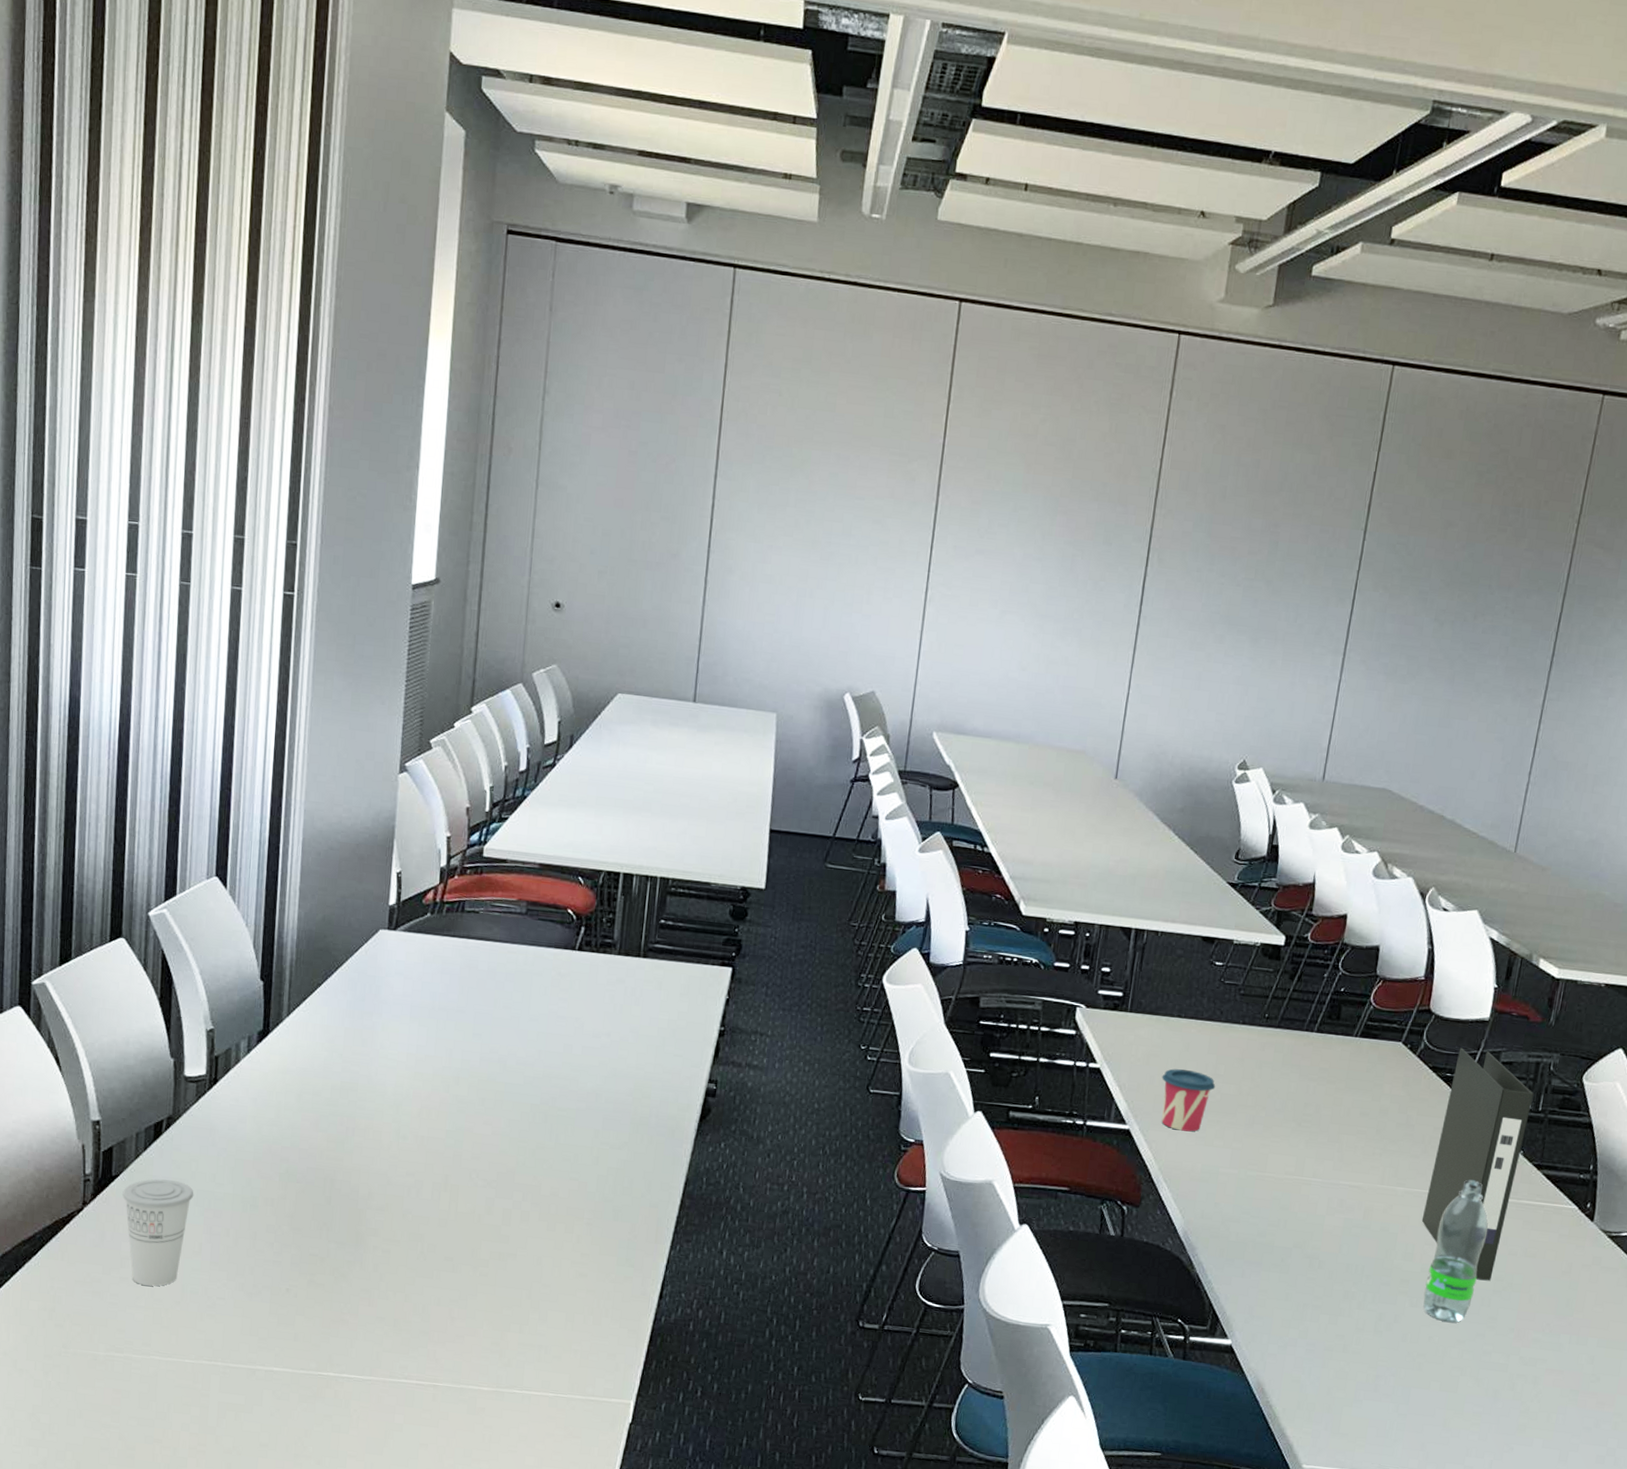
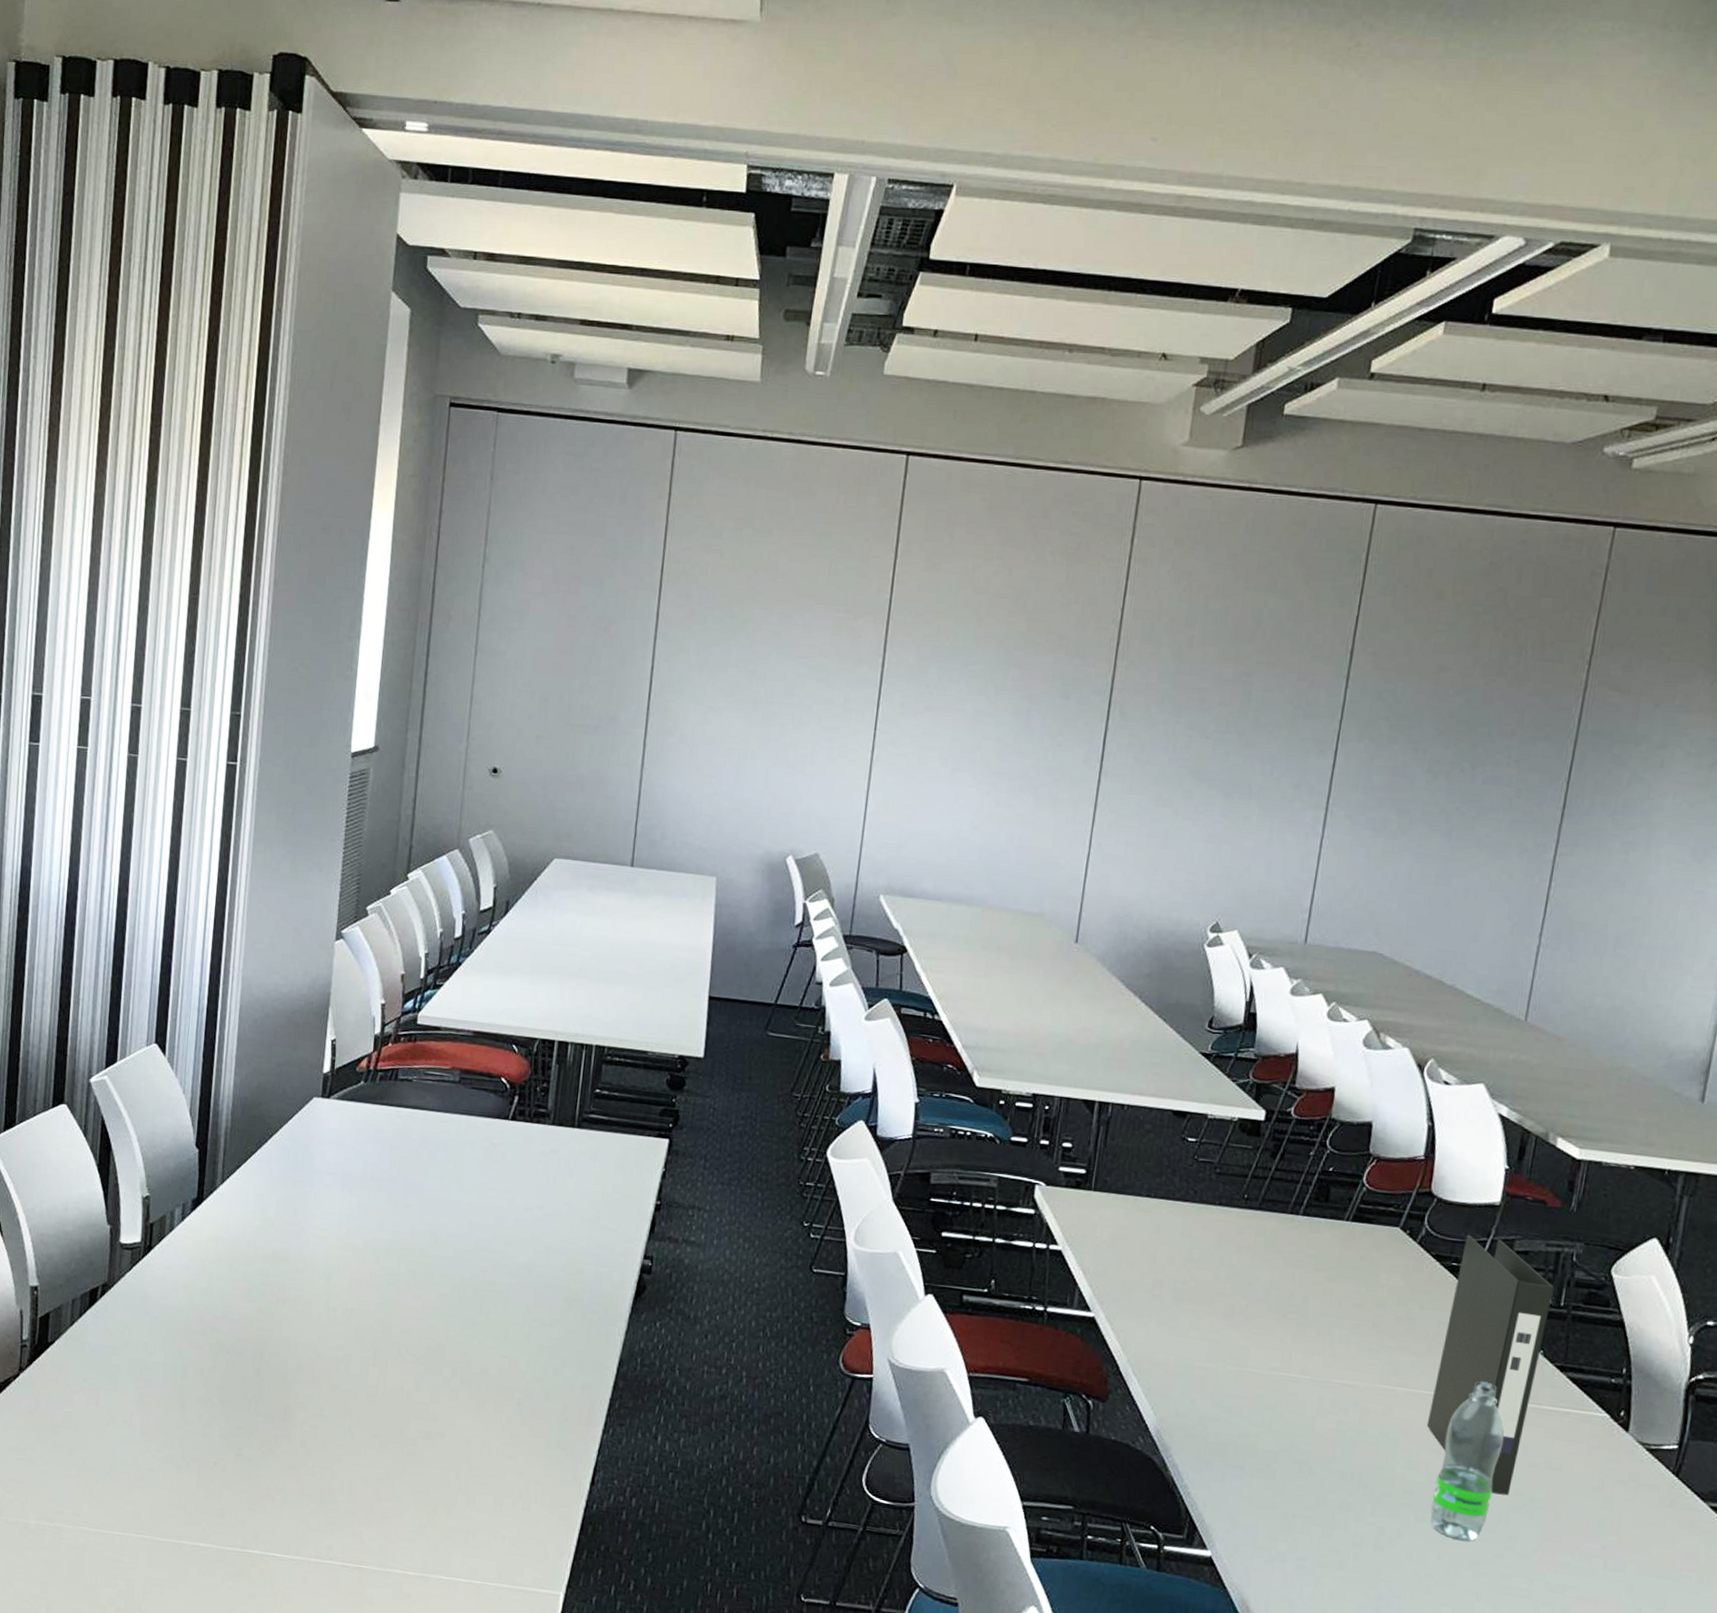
cup: present [122,1179,194,1287] -> none [57,1346,127,1456]
cup: present [1161,1068,1216,1132] -> none [1129,1252,1190,1321]

